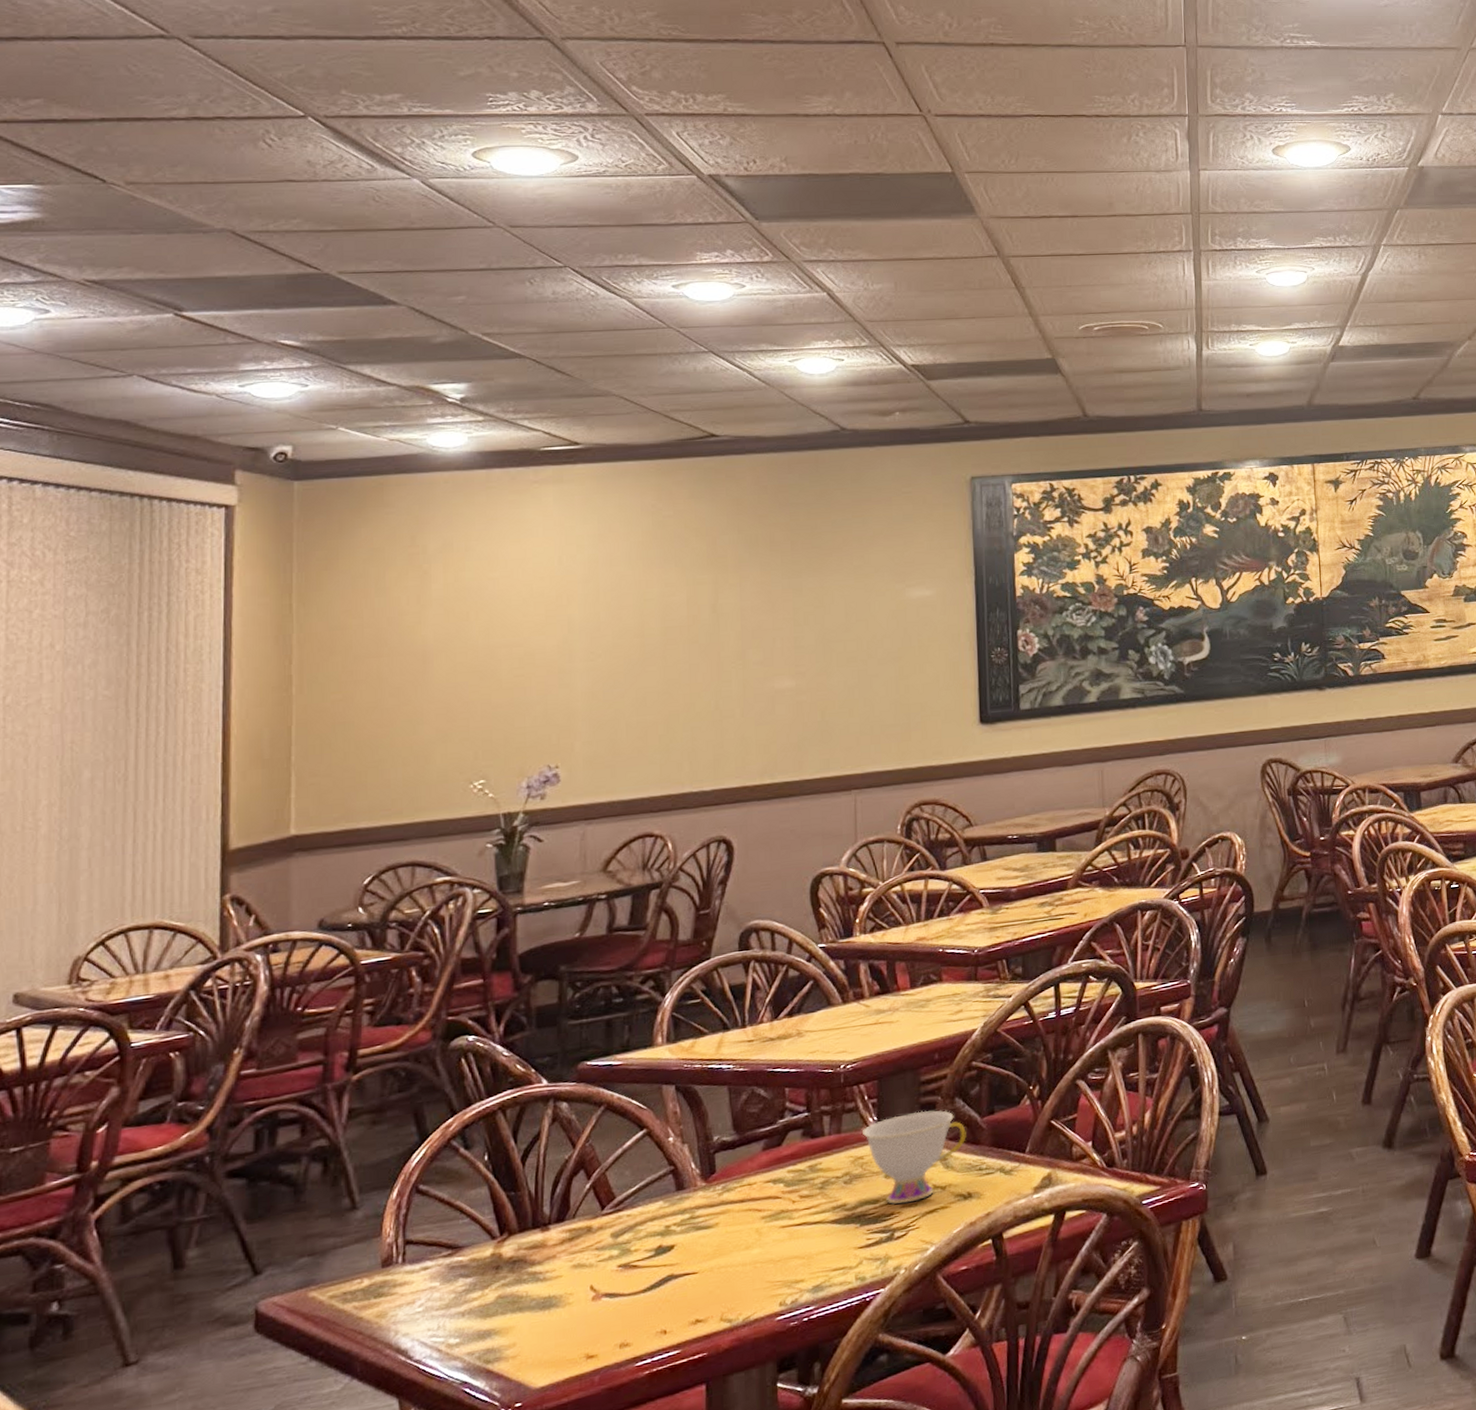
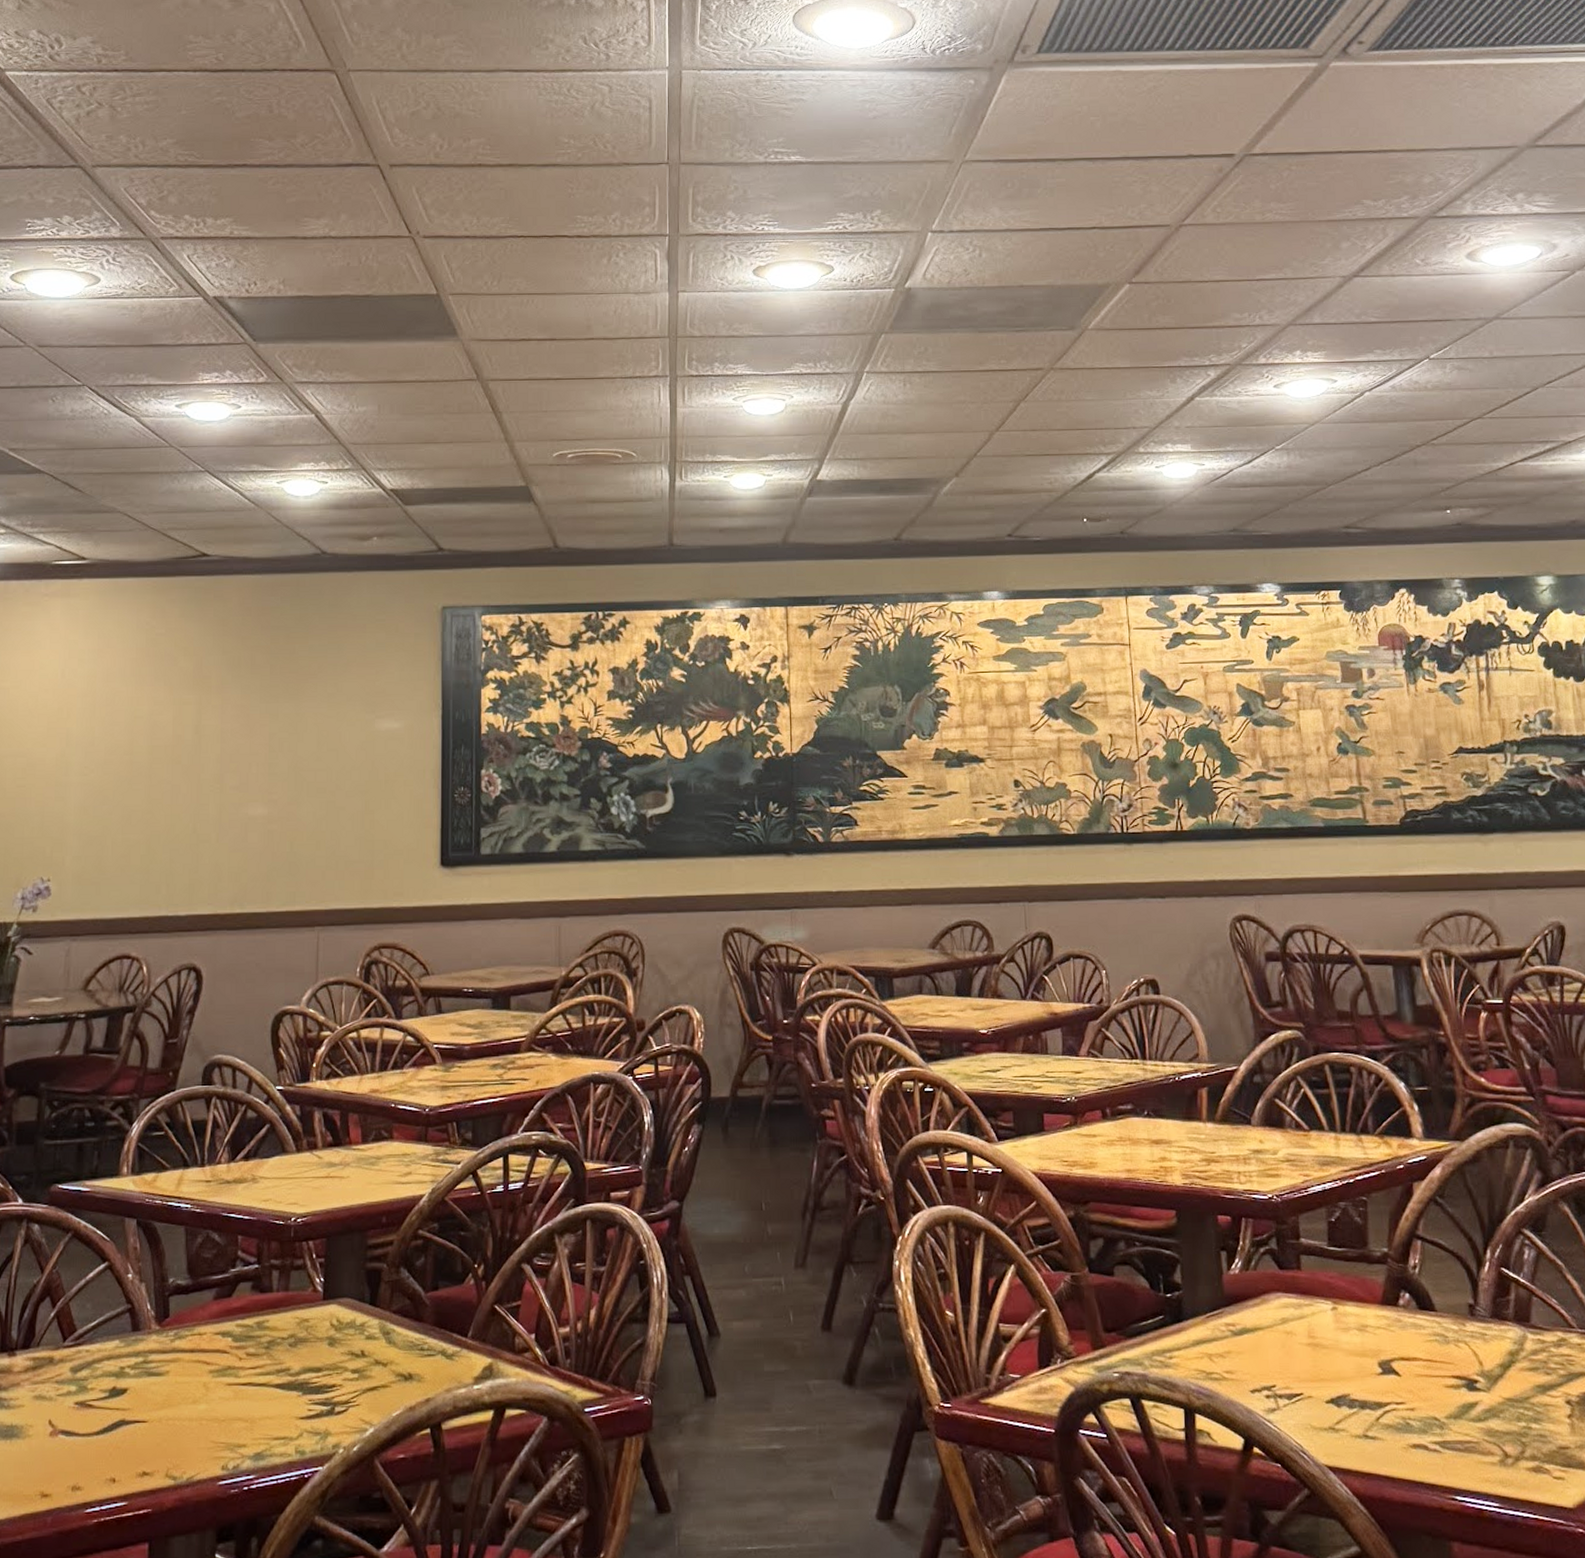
teacup: present [863,1110,966,1204] -> none [309,1277,410,1377]

